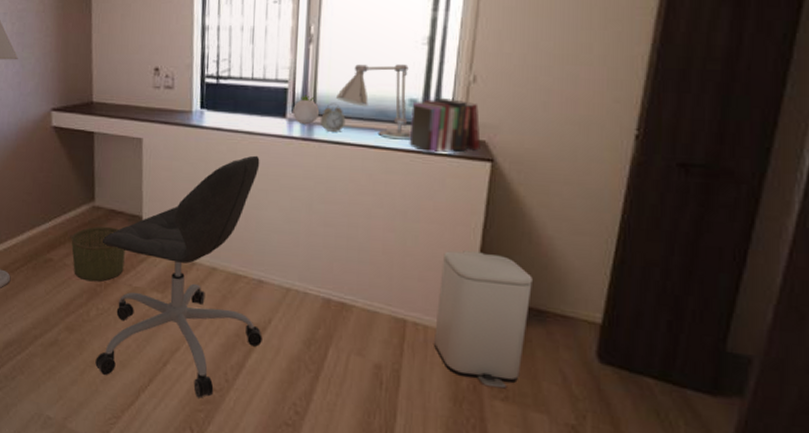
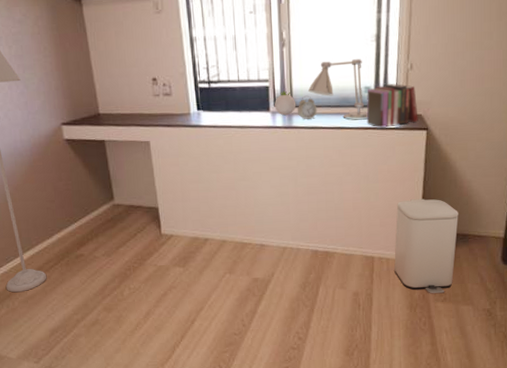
basket: present [70,226,125,282] -> none [96,219,148,268]
office chair: present [95,155,262,399] -> none [126,145,268,343]

